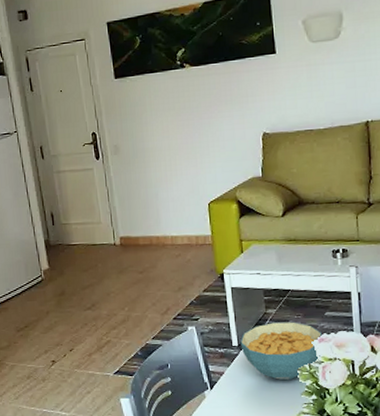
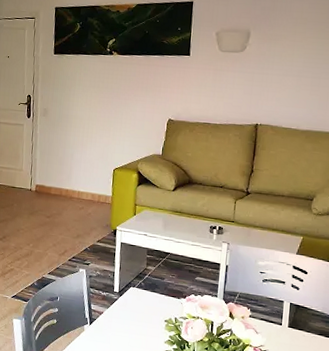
cereal bowl: present [240,322,322,381] -> none [120,277,190,329]

